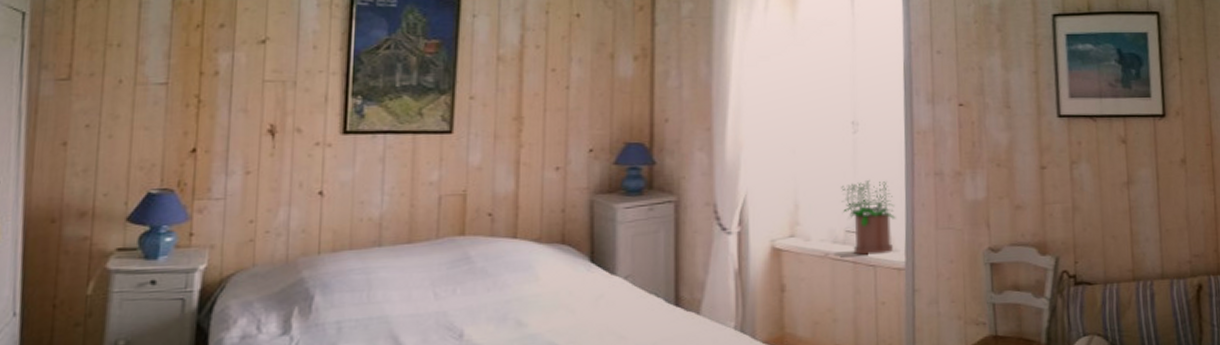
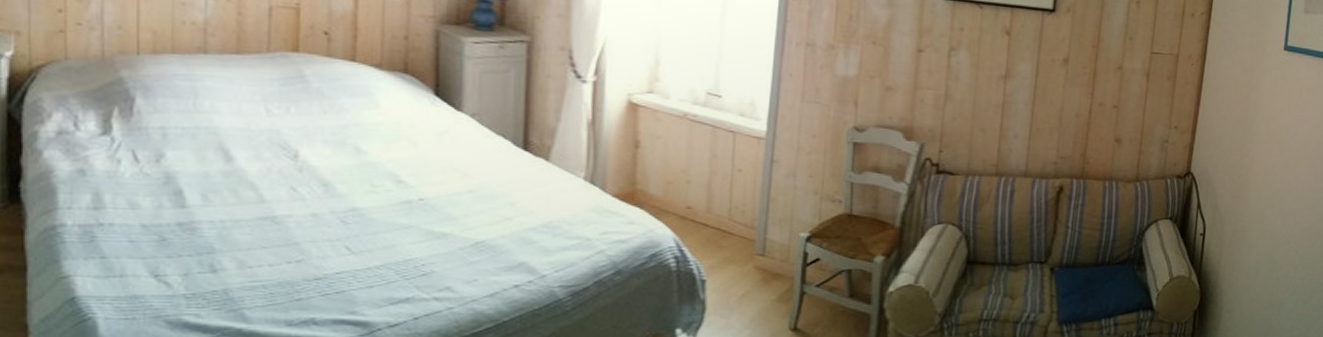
potted plant: present [841,179,896,255] -> none [705,42,761,121]

